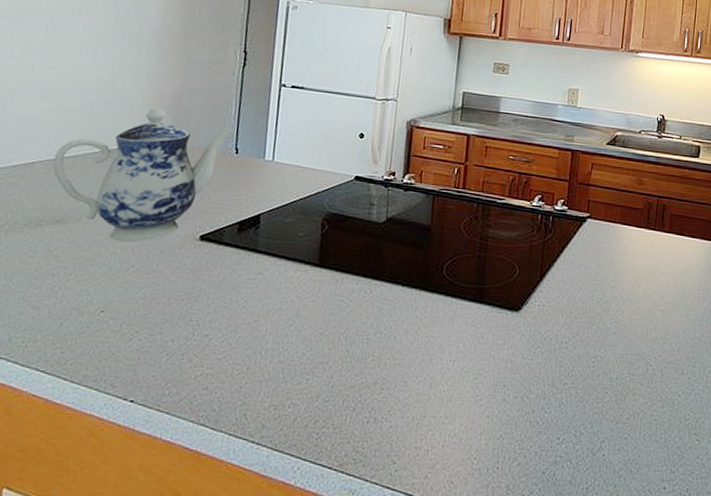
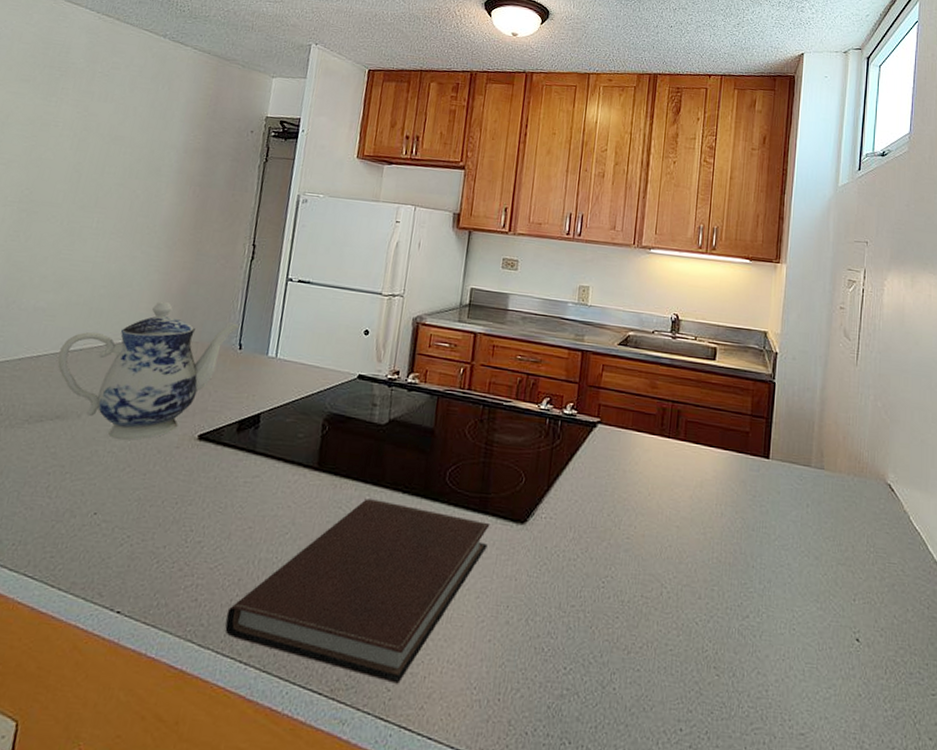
notebook: none [236,292,487,457] -> present [224,499,490,684]

